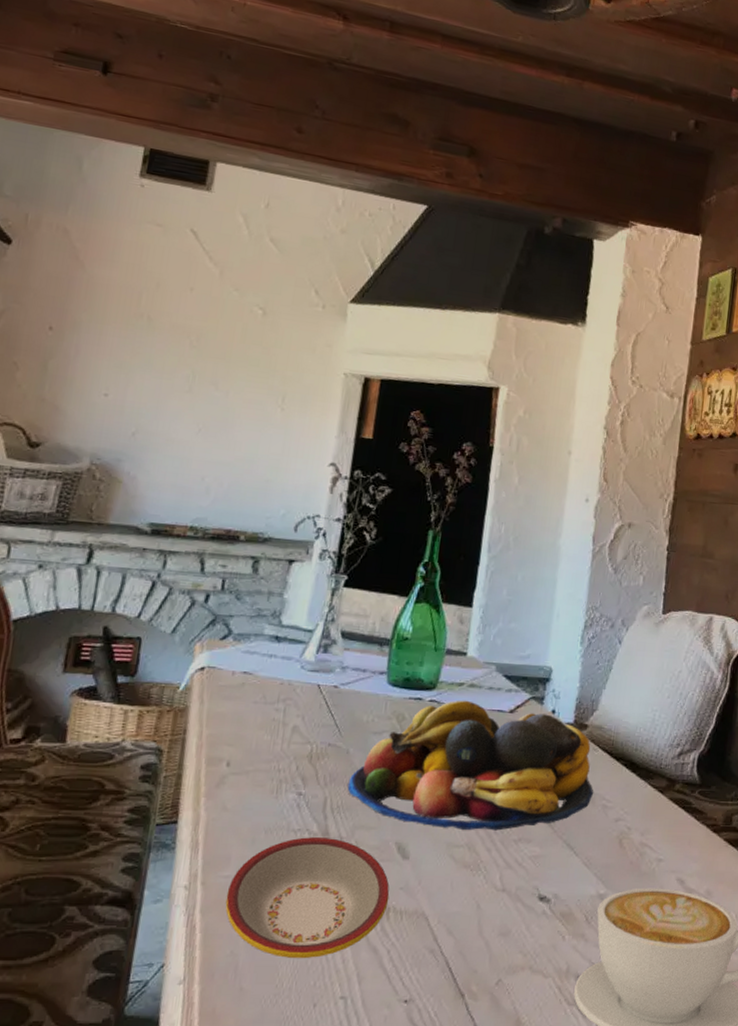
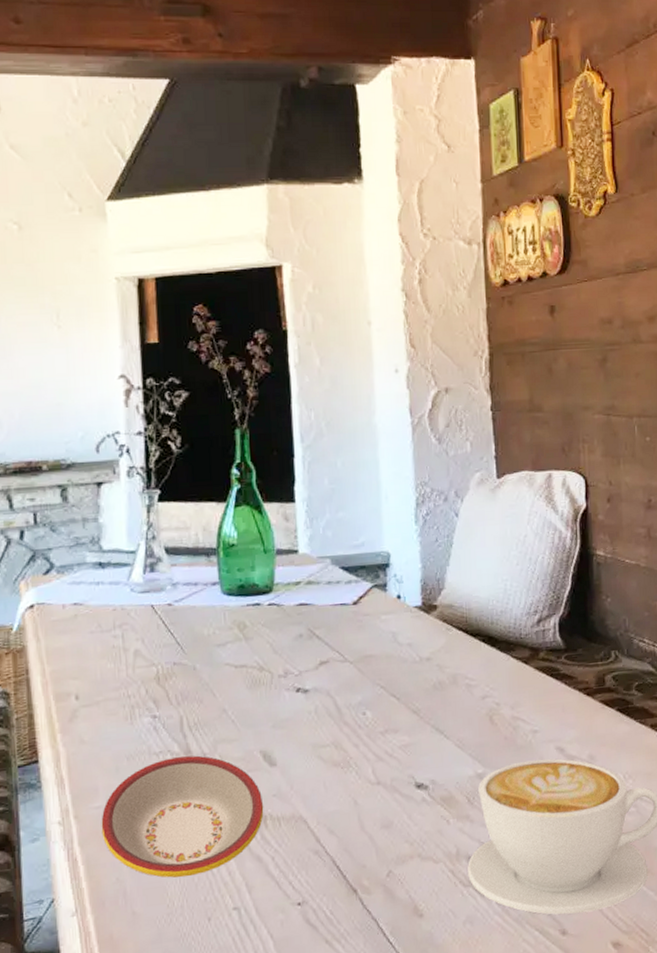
fruit bowl: present [347,700,594,831] -> none [201,598,455,730]

